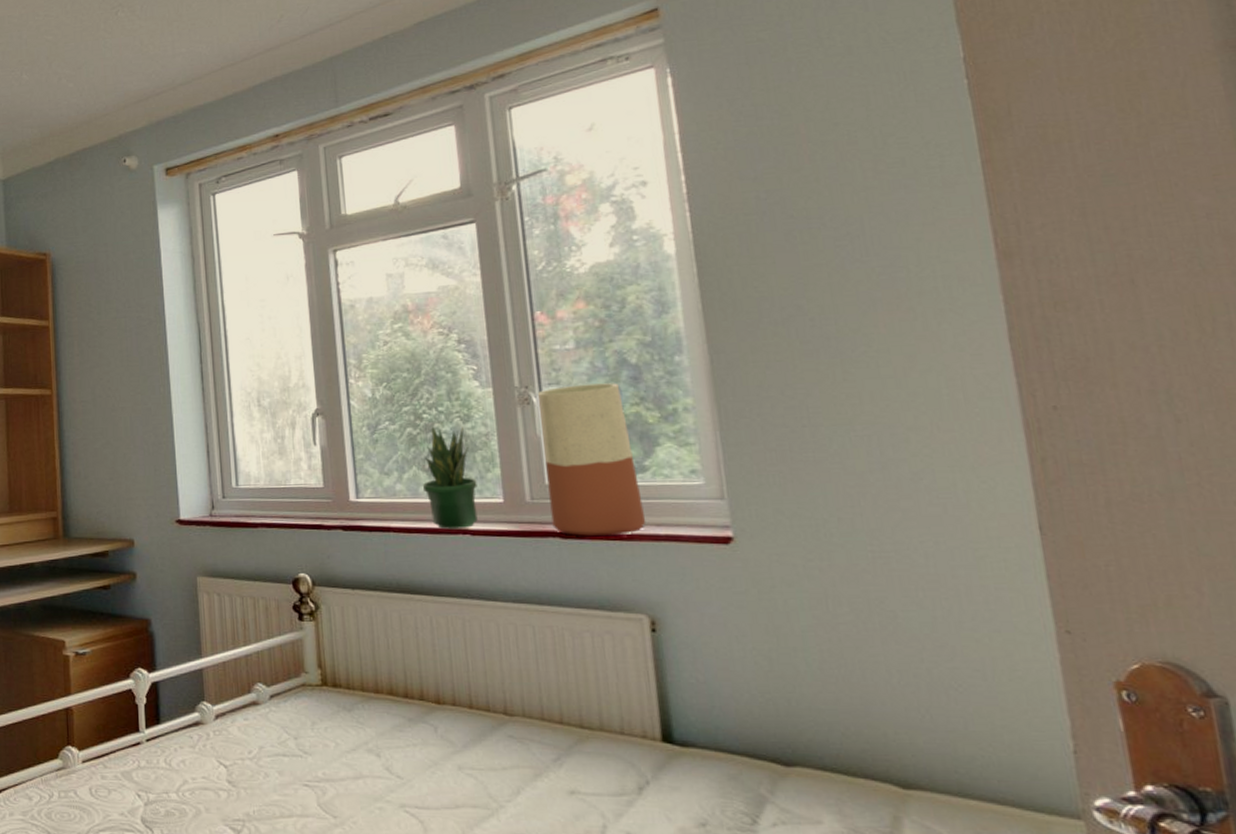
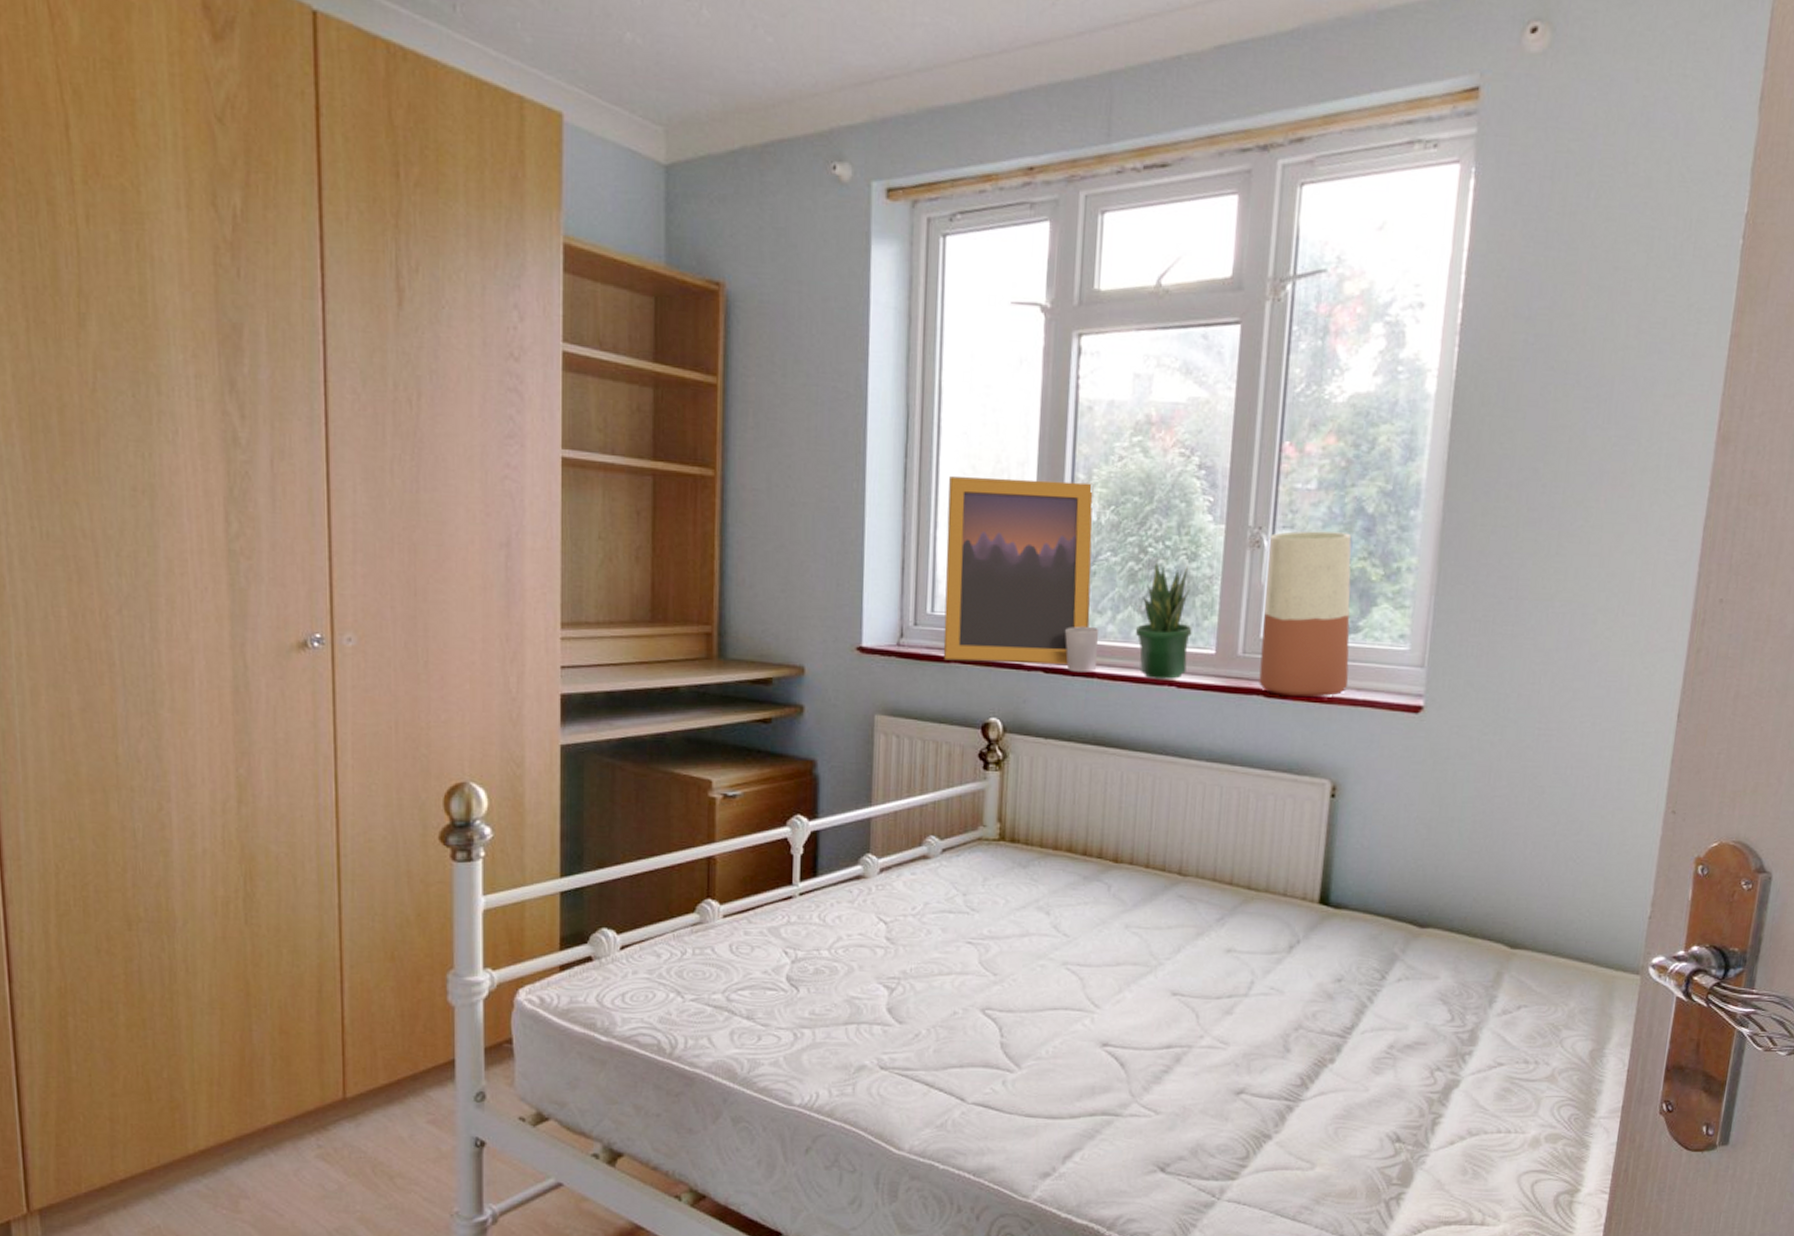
picture frame: none [239,366,379,526] -> present [943,476,1094,666]
candle holder: none [356,486,392,528] -> present [1064,625,1100,673]

